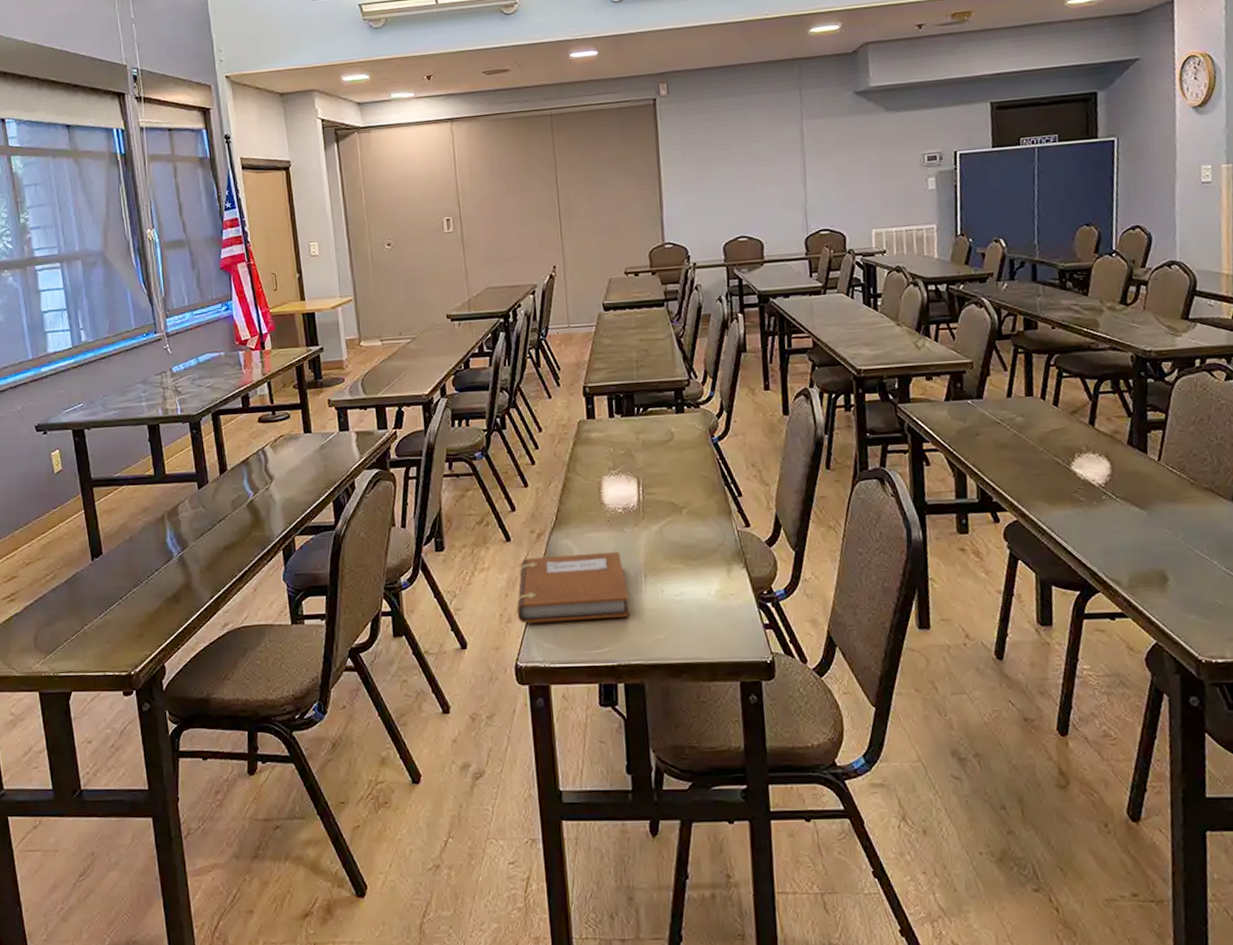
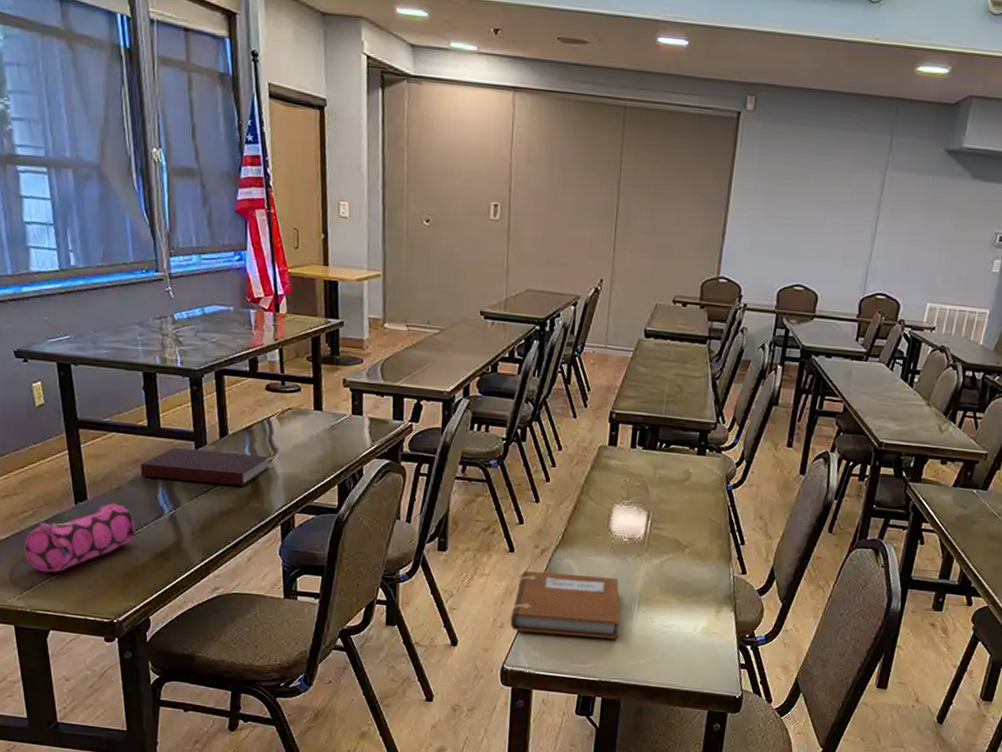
pencil case: none [46,554,148,633] -> present [24,503,136,573]
notebook: none [149,485,267,524] -> present [140,448,269,486]

